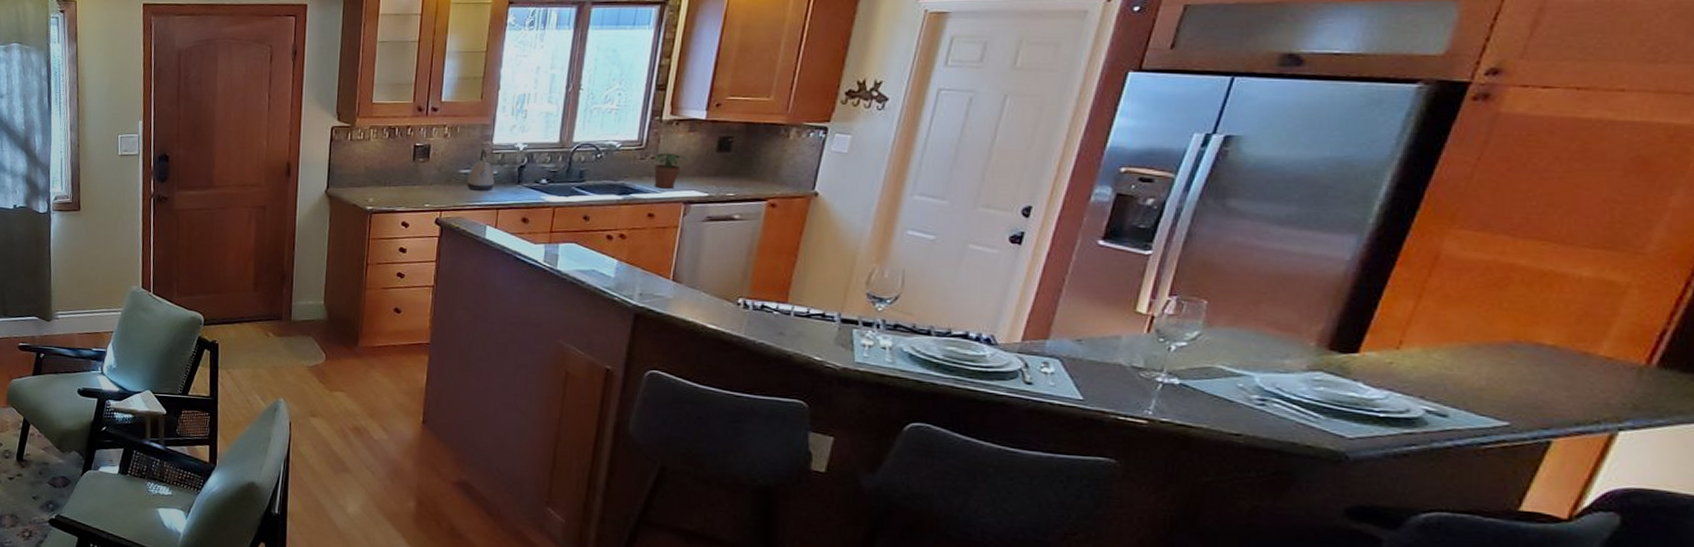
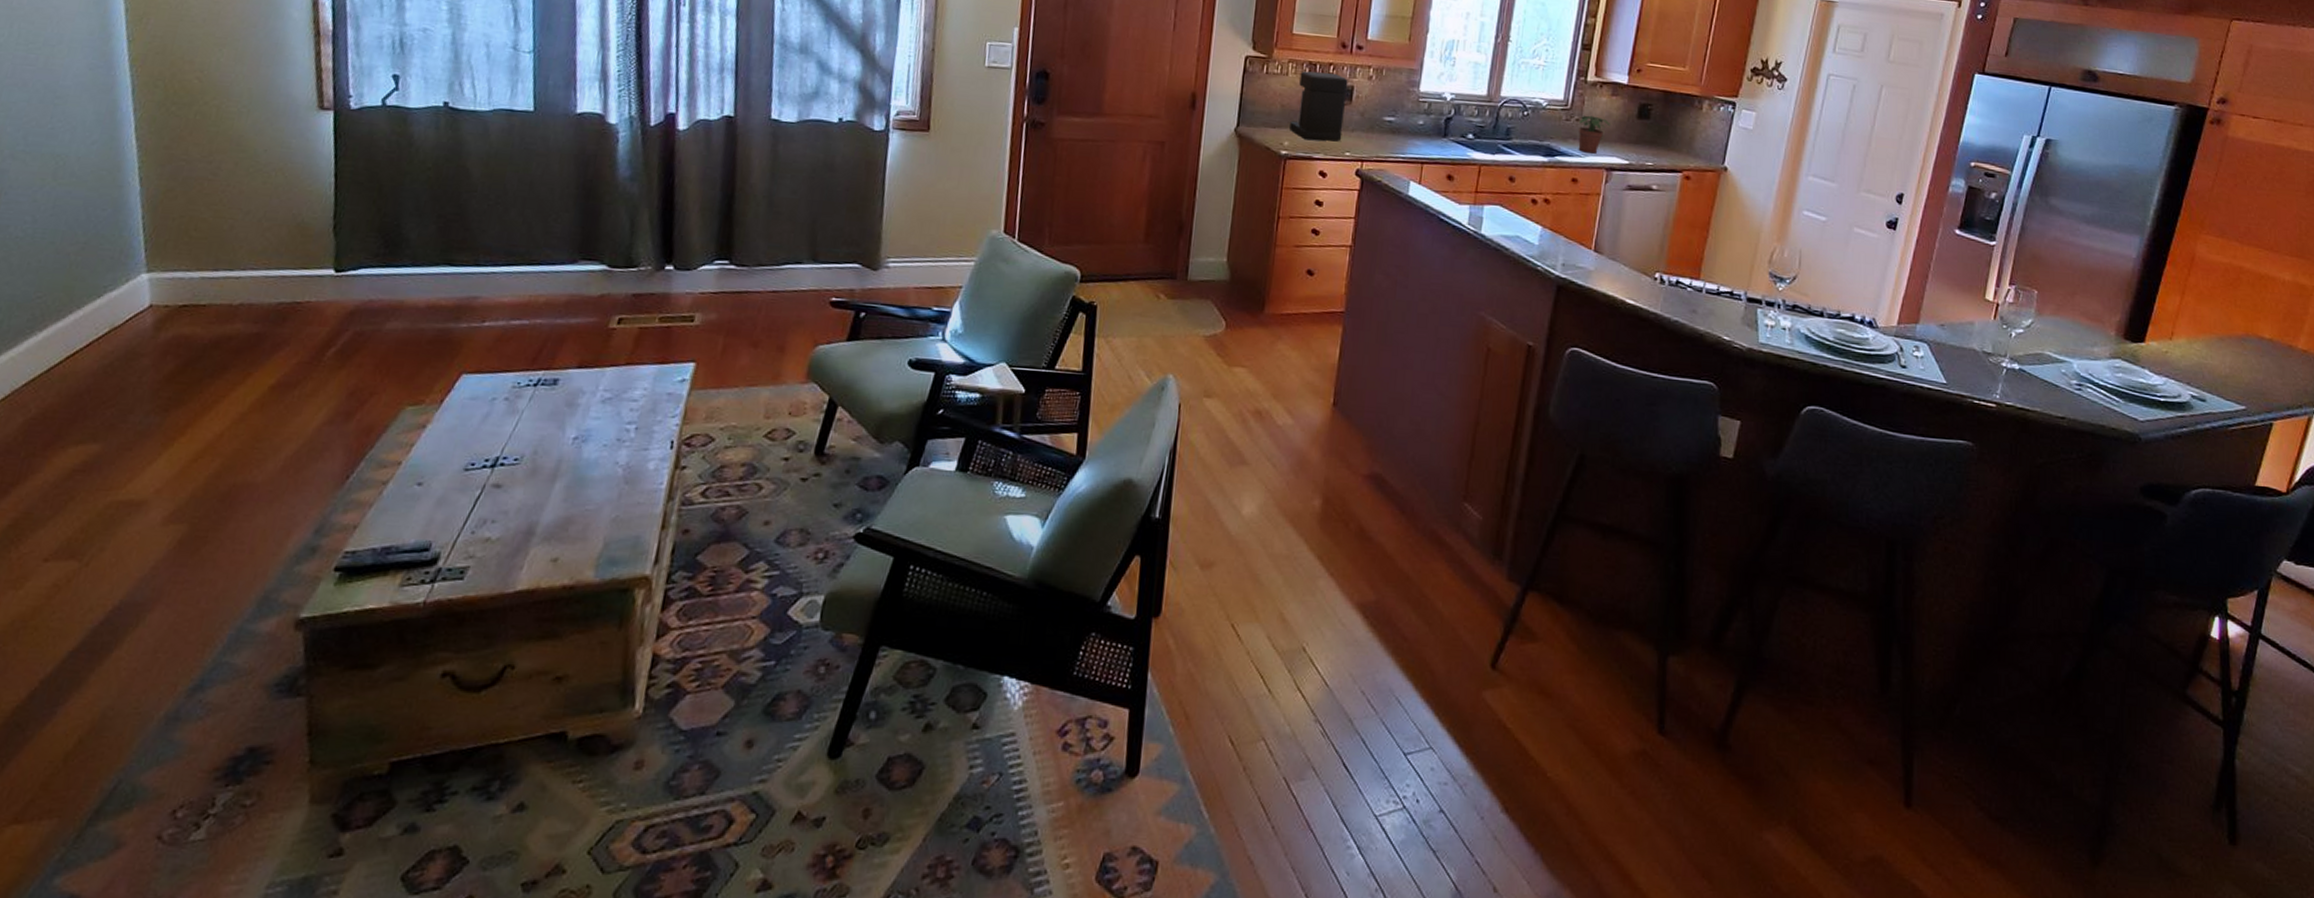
coffee maker: none [373,135,425,196] -> present [1289,71,1348,142]
kettle: present [467,147,495,192] -> none [1391,94,1420,143]

